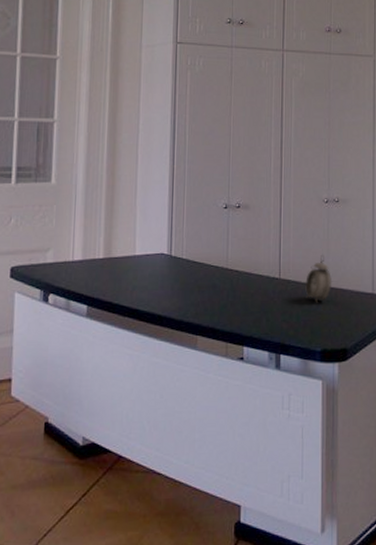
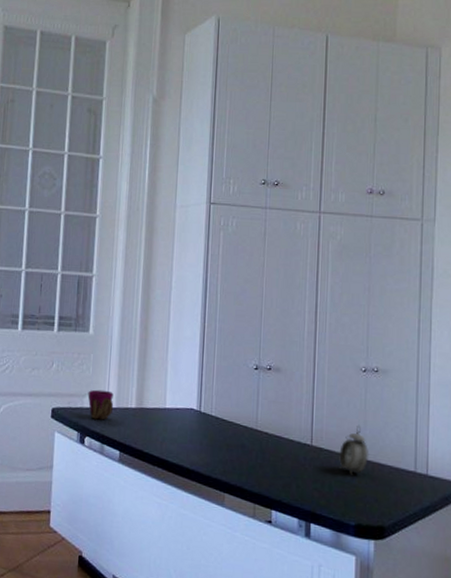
cup: none [51,242,80,275] -> present [87,389,114,420]

